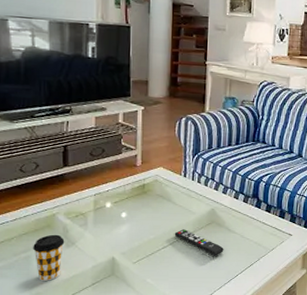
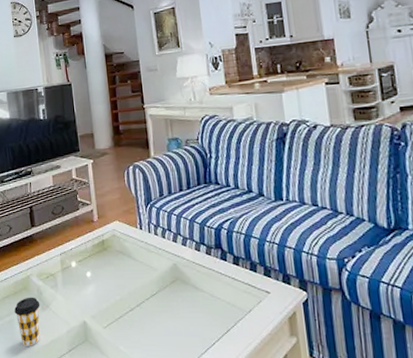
remote control: present [174,229,224,256] -> none [139,288,194,320]

